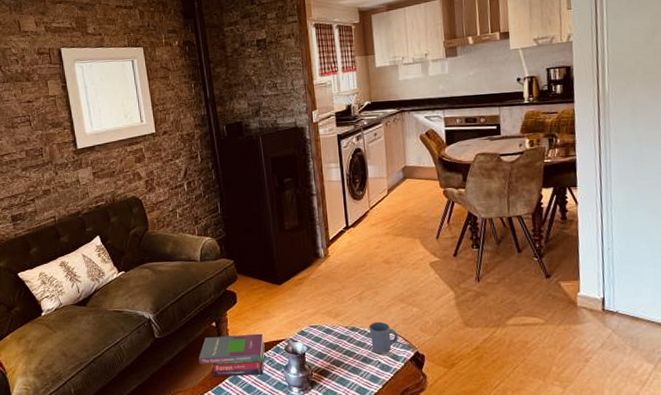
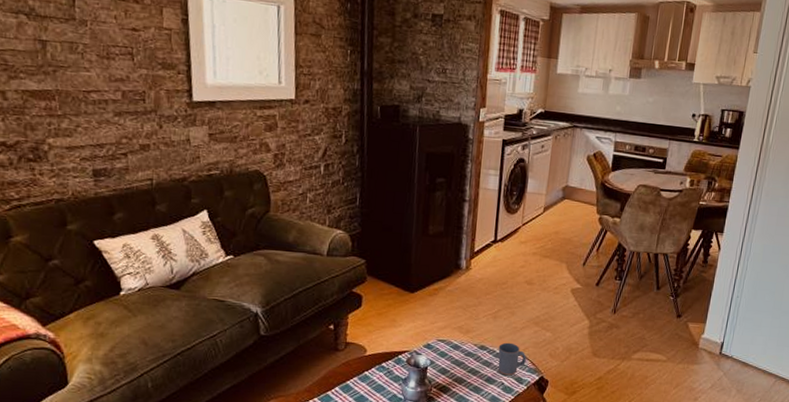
books: present [198,333,266,377] -> none [307,340,386,387]

